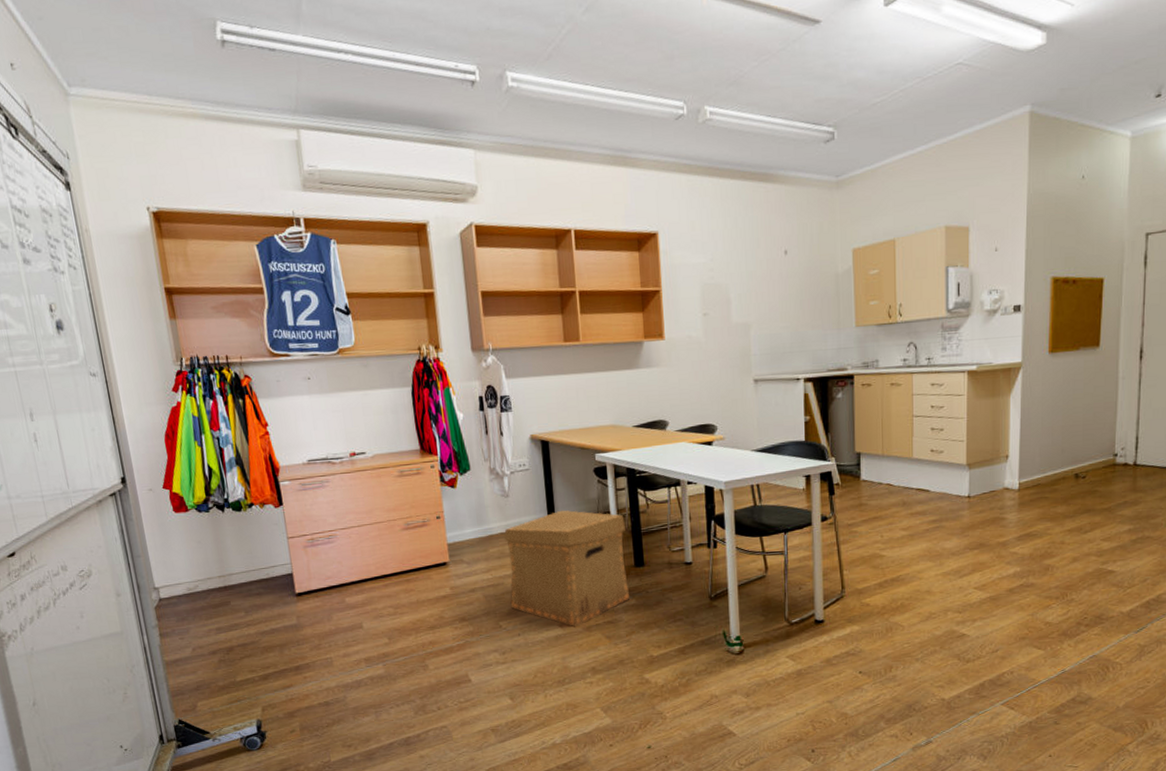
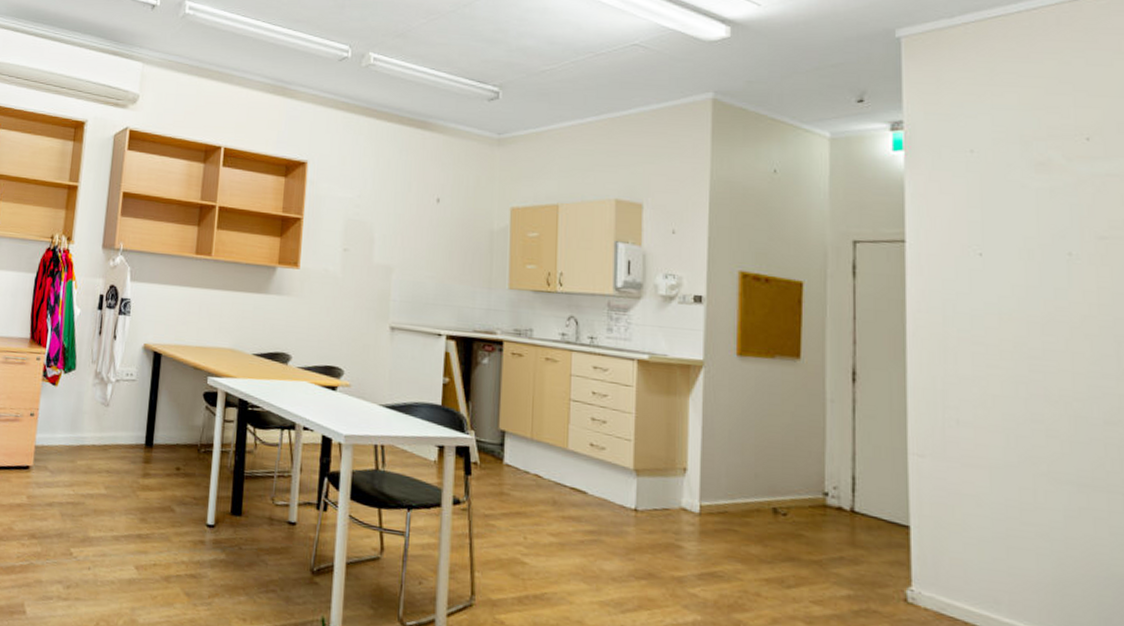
cardboard box: present [504,510,631,627] -> none [86,432,228,574]

